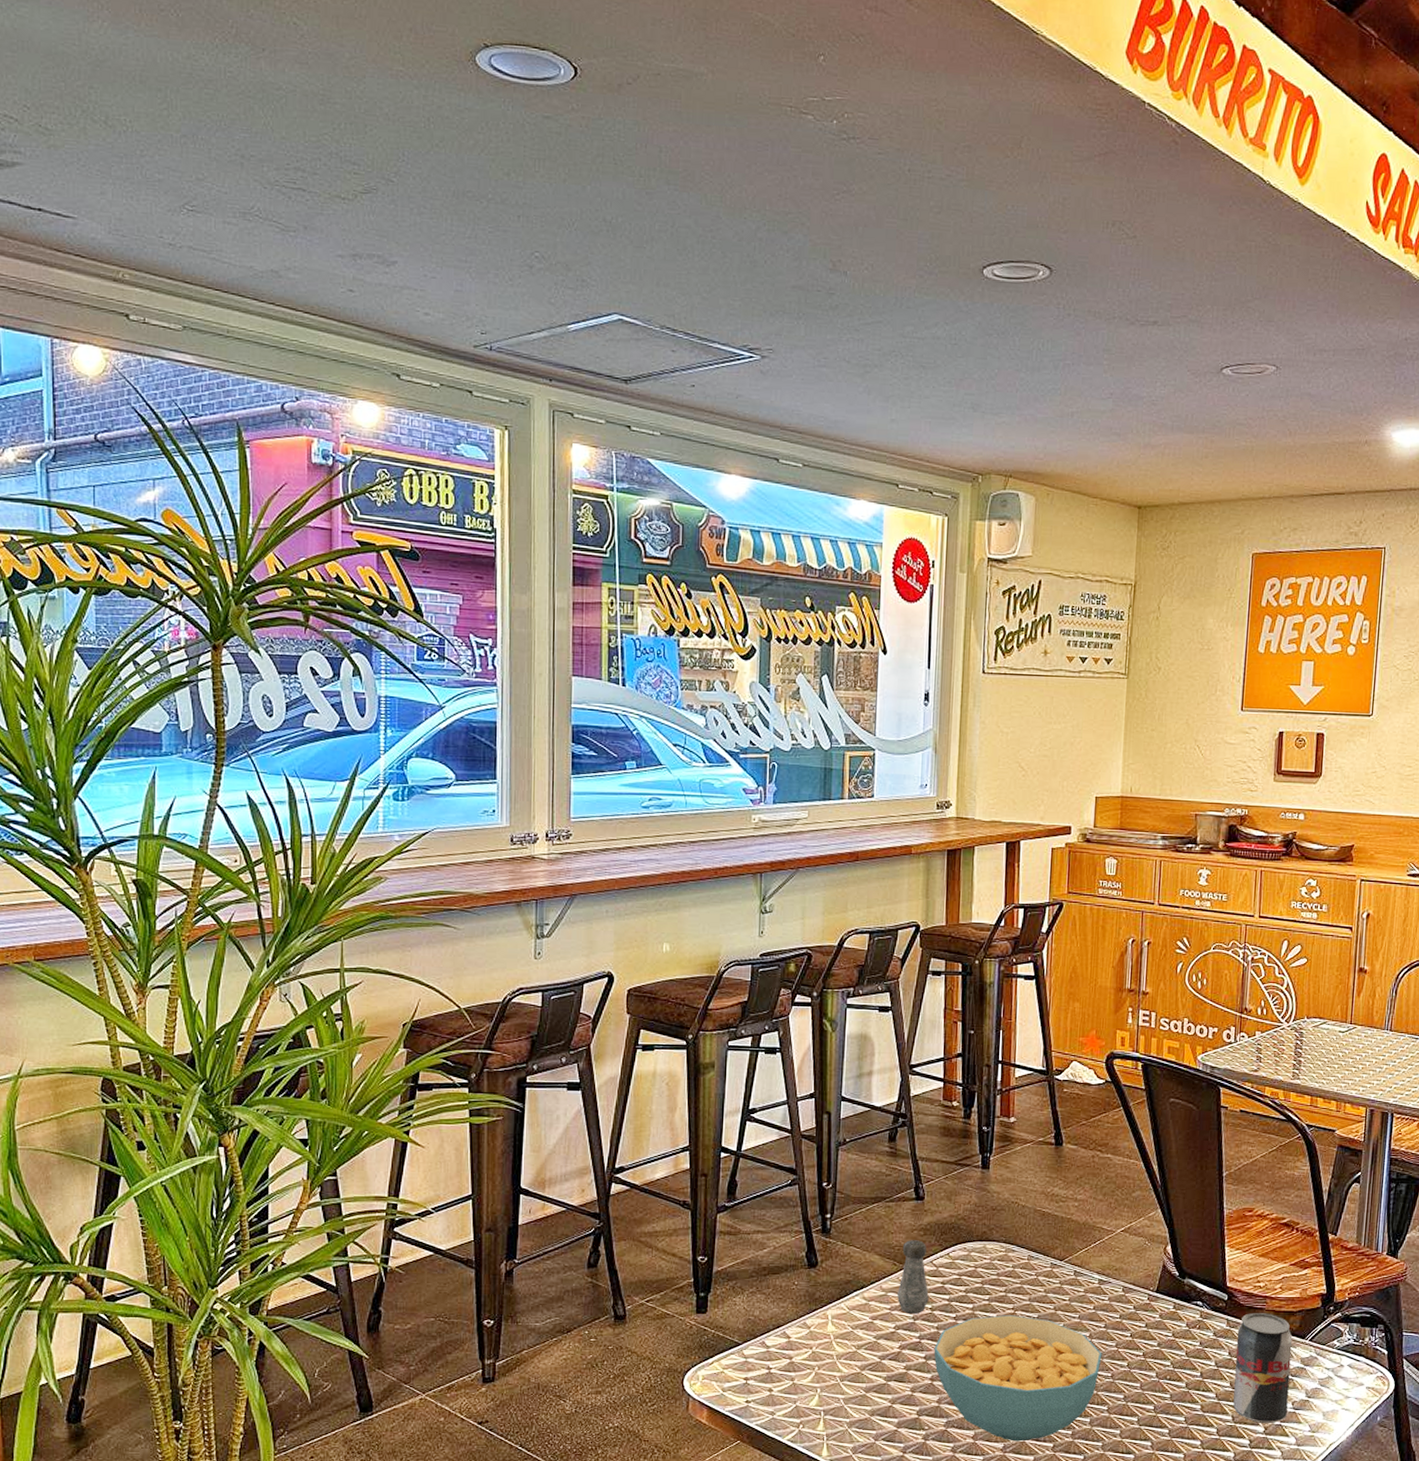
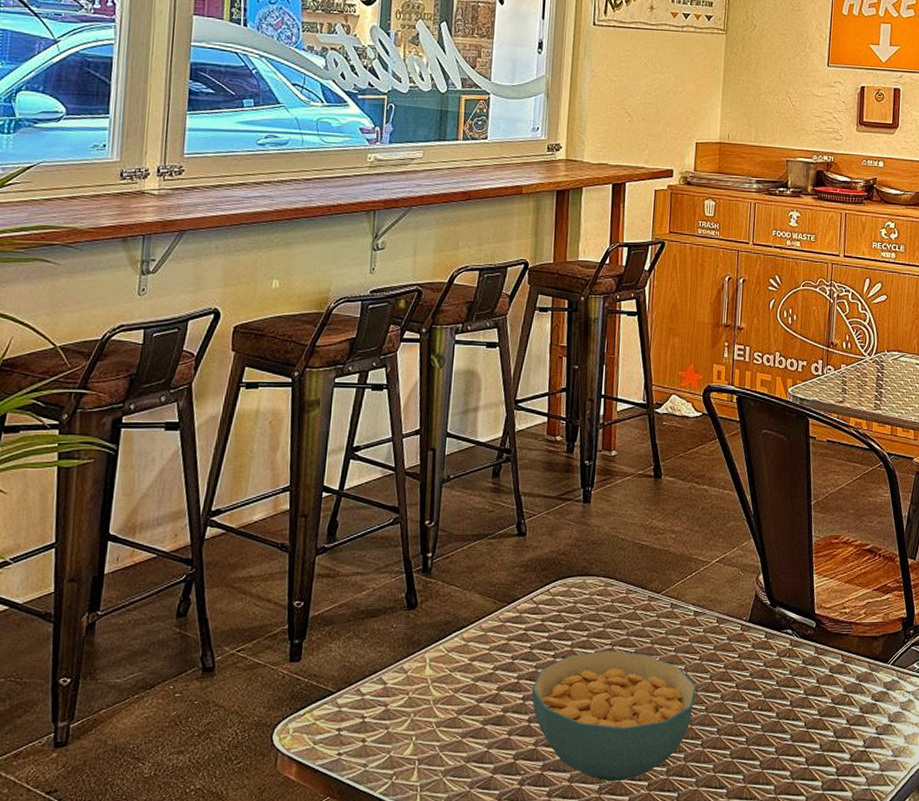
salt shaker: present [897,1240,929,1314] -> none [496,577,528,653]
beverage can: present [1233,1312,1293,1424] -> none [821,638,876,751]

